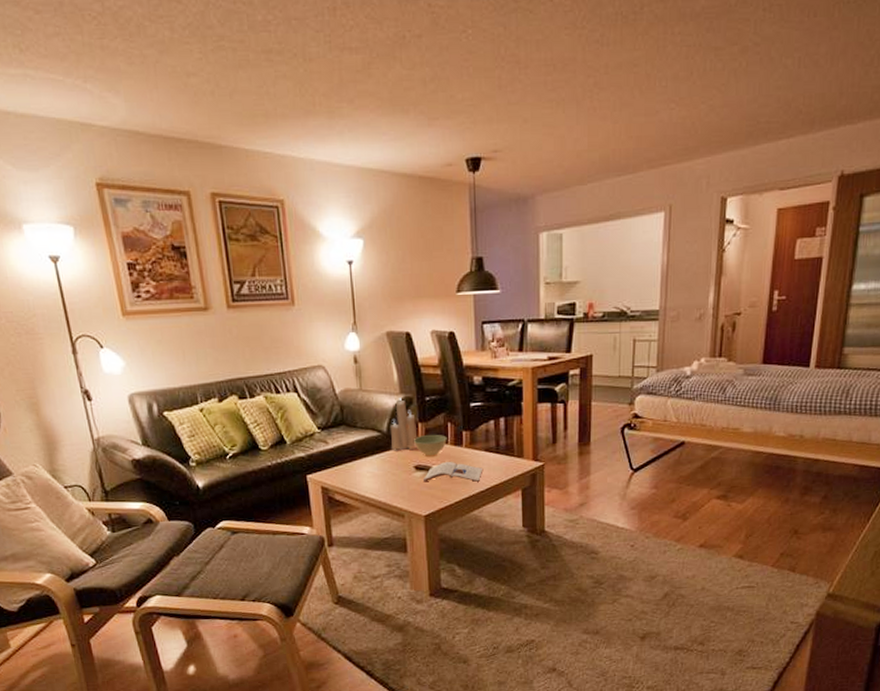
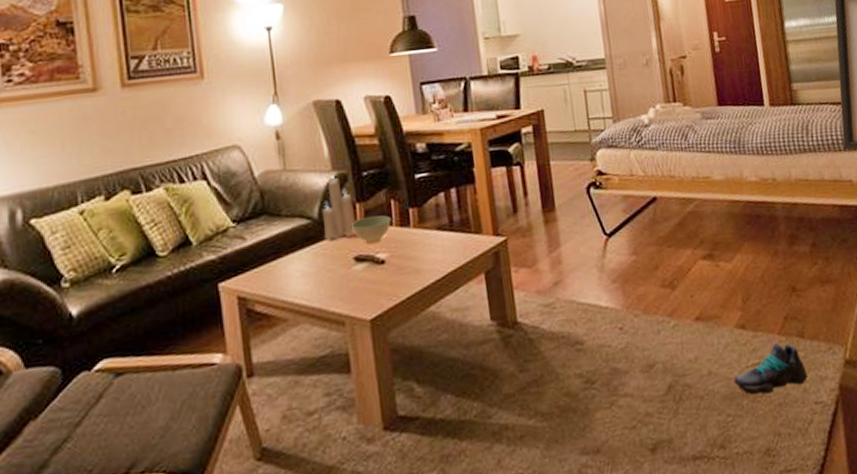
magazine: present [424,461,484,483] -> none [366,246,437,277]
athletic shoe: none [722,574,791,610] -> present [733,343,808,395]

